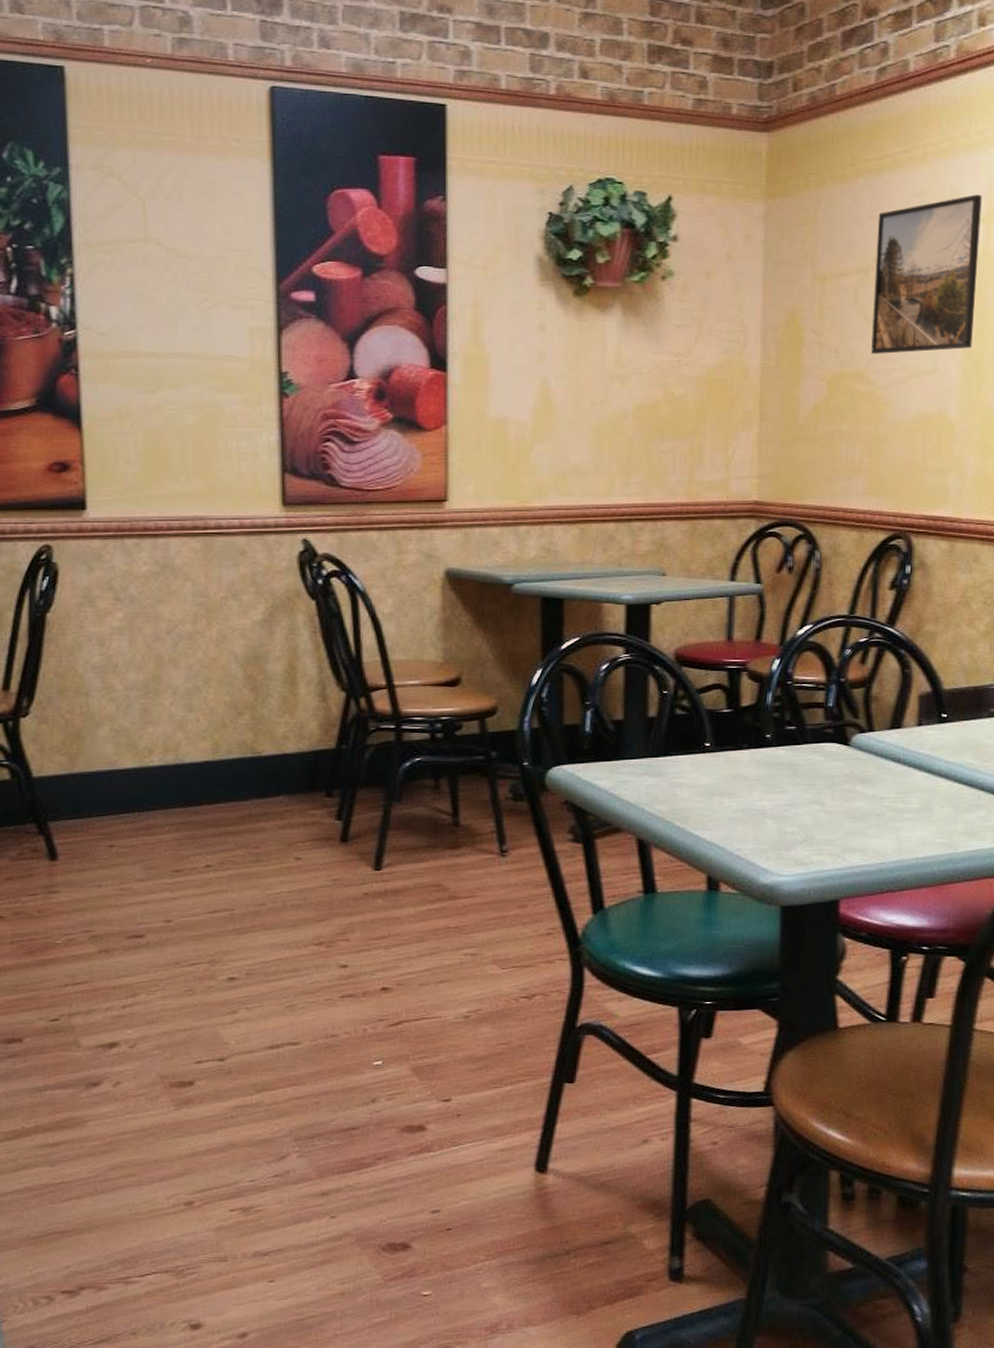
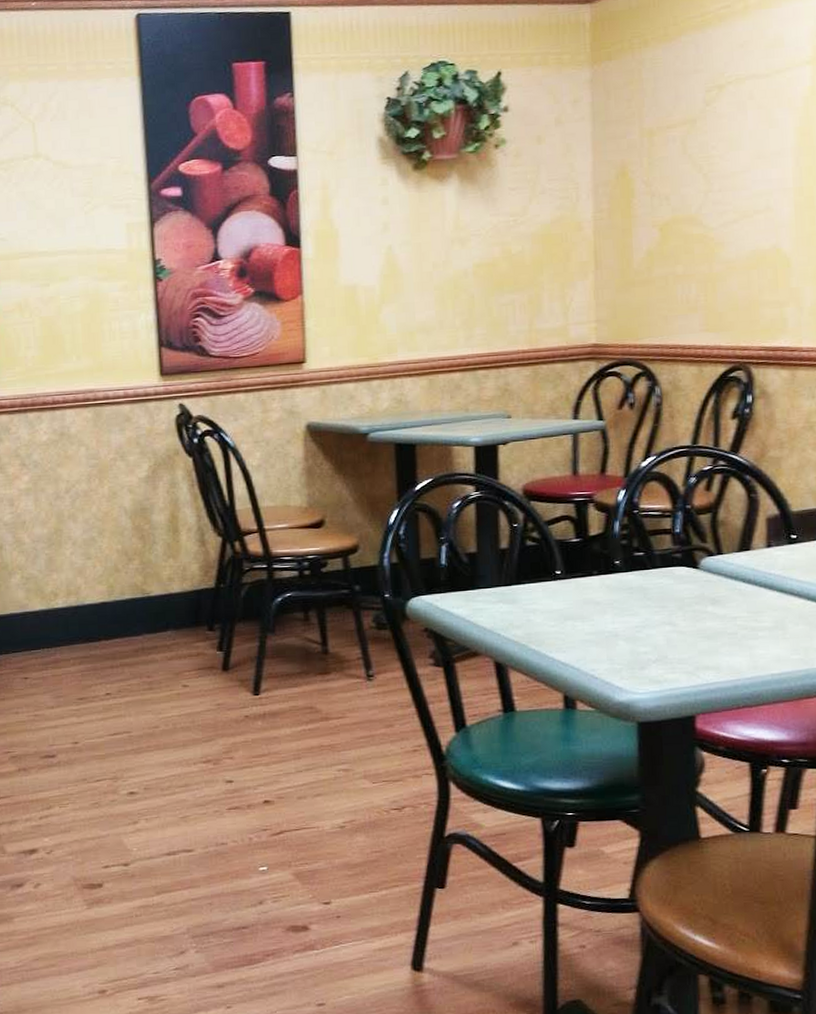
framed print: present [871,194,982,354] -> none [701,39,808,198]

